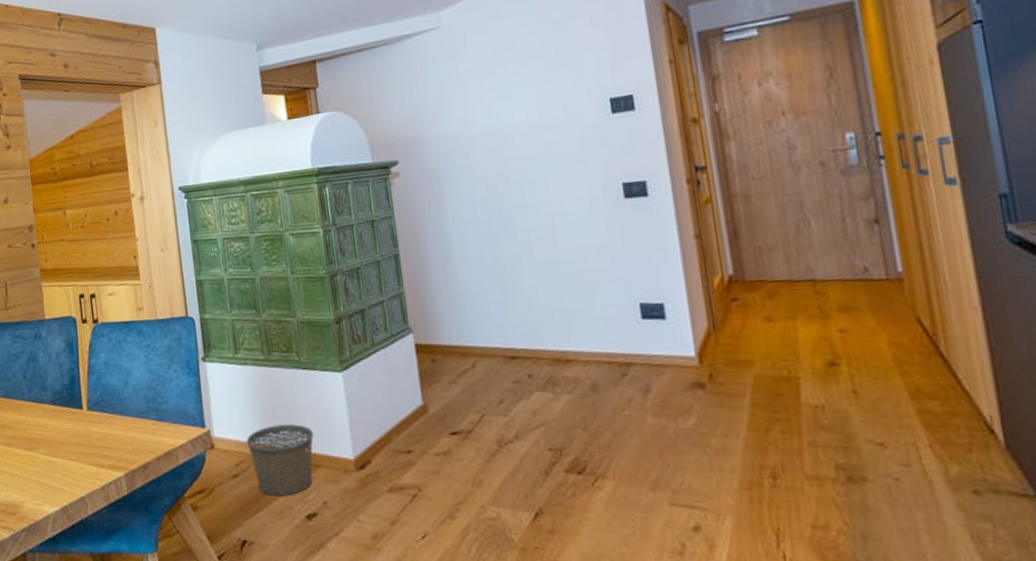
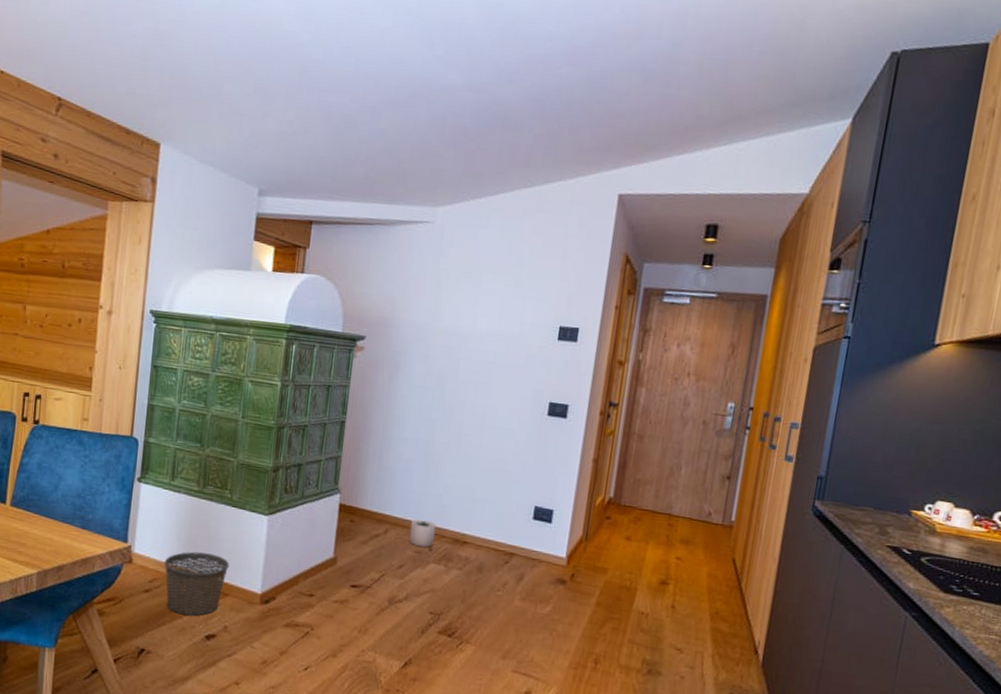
planter: none [500,344,532,376] -> present [409,519,437,548]

